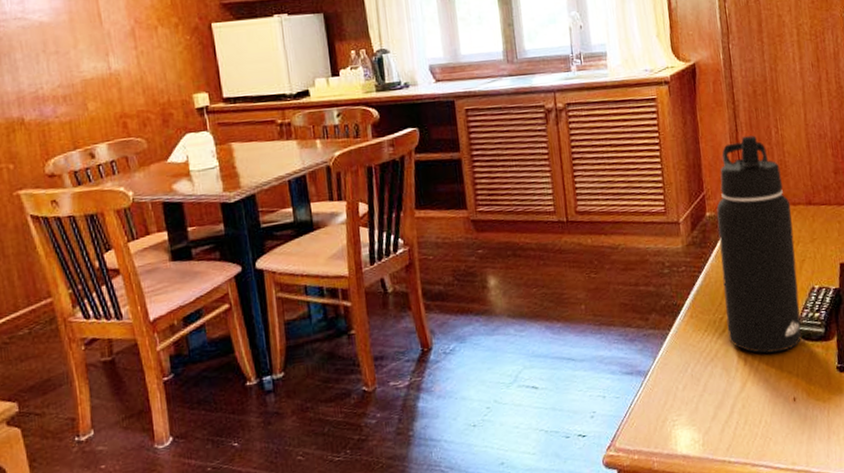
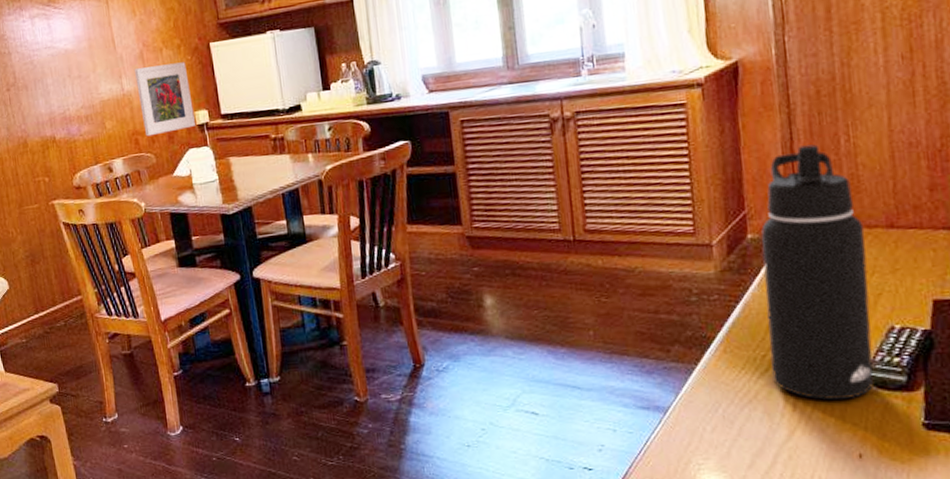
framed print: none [123,41,194,120] -> present [133,62,195,137]

